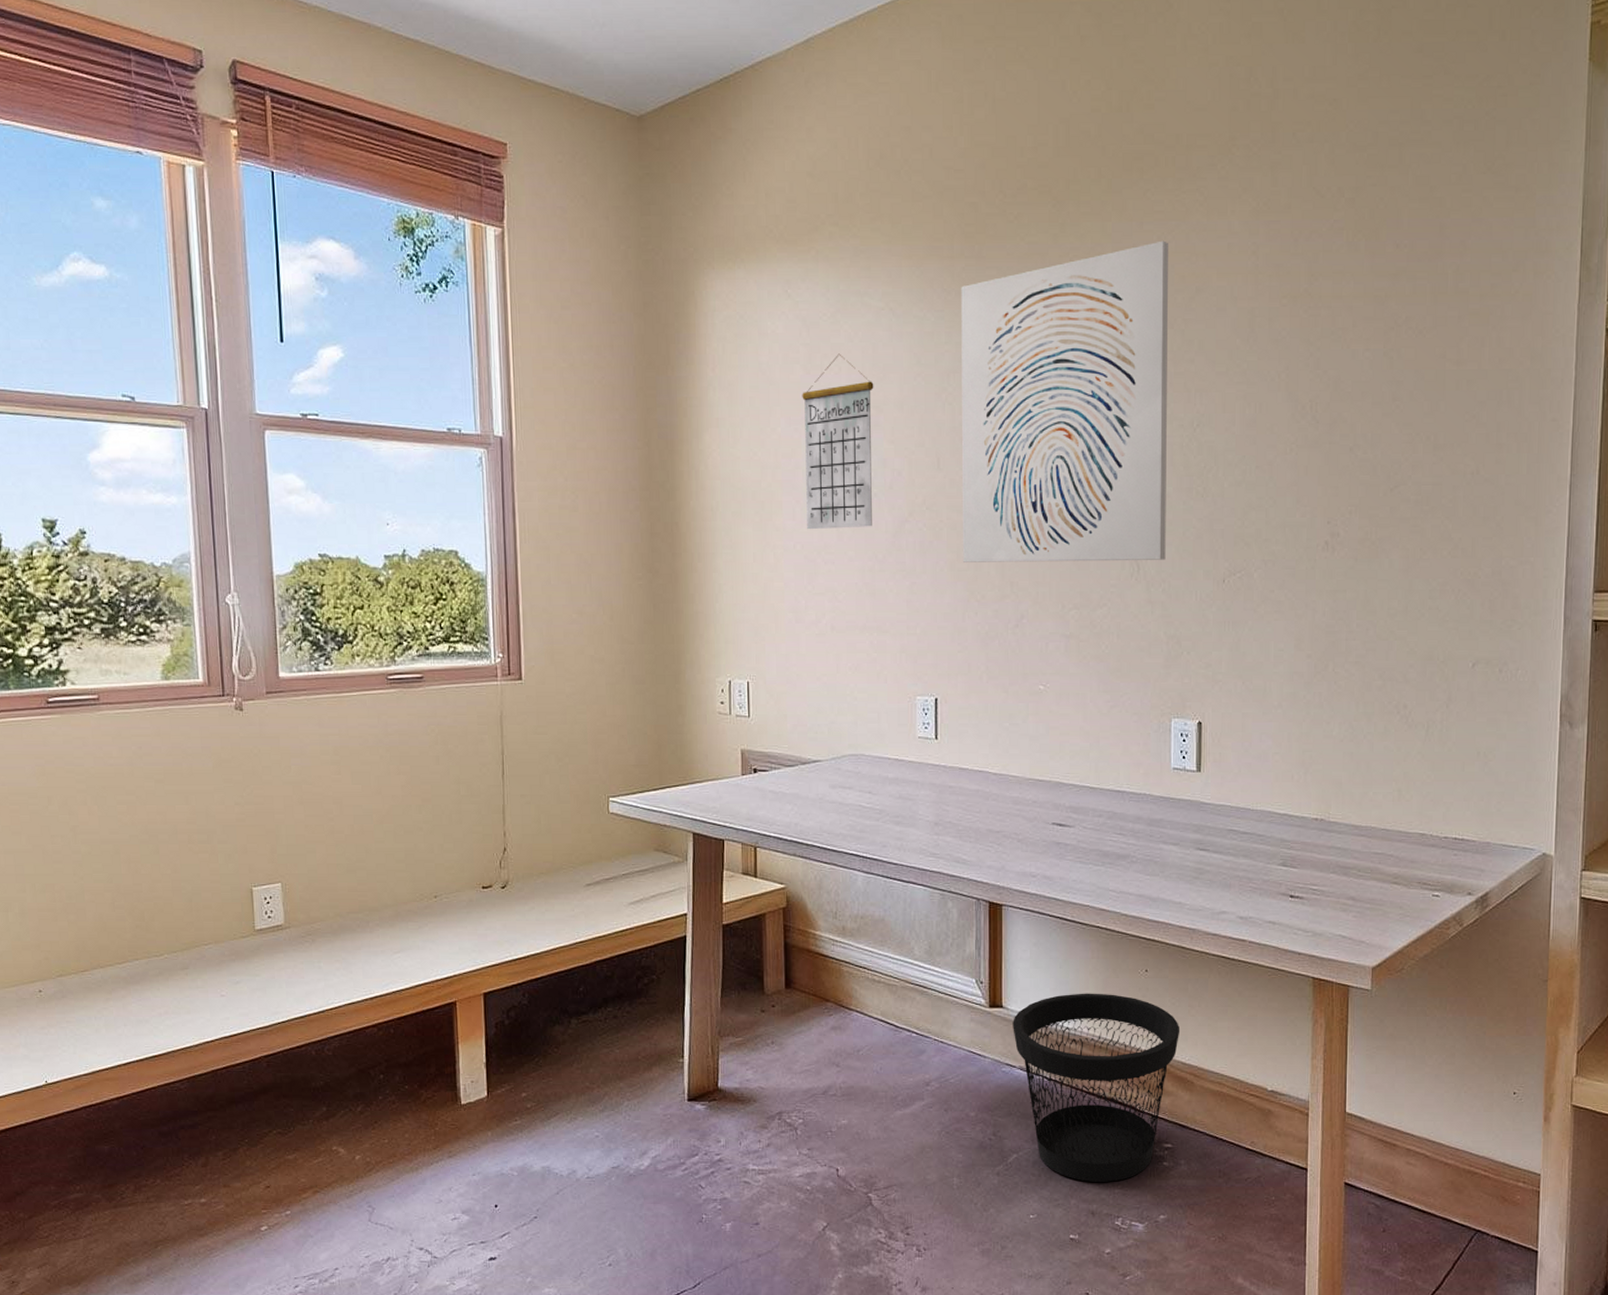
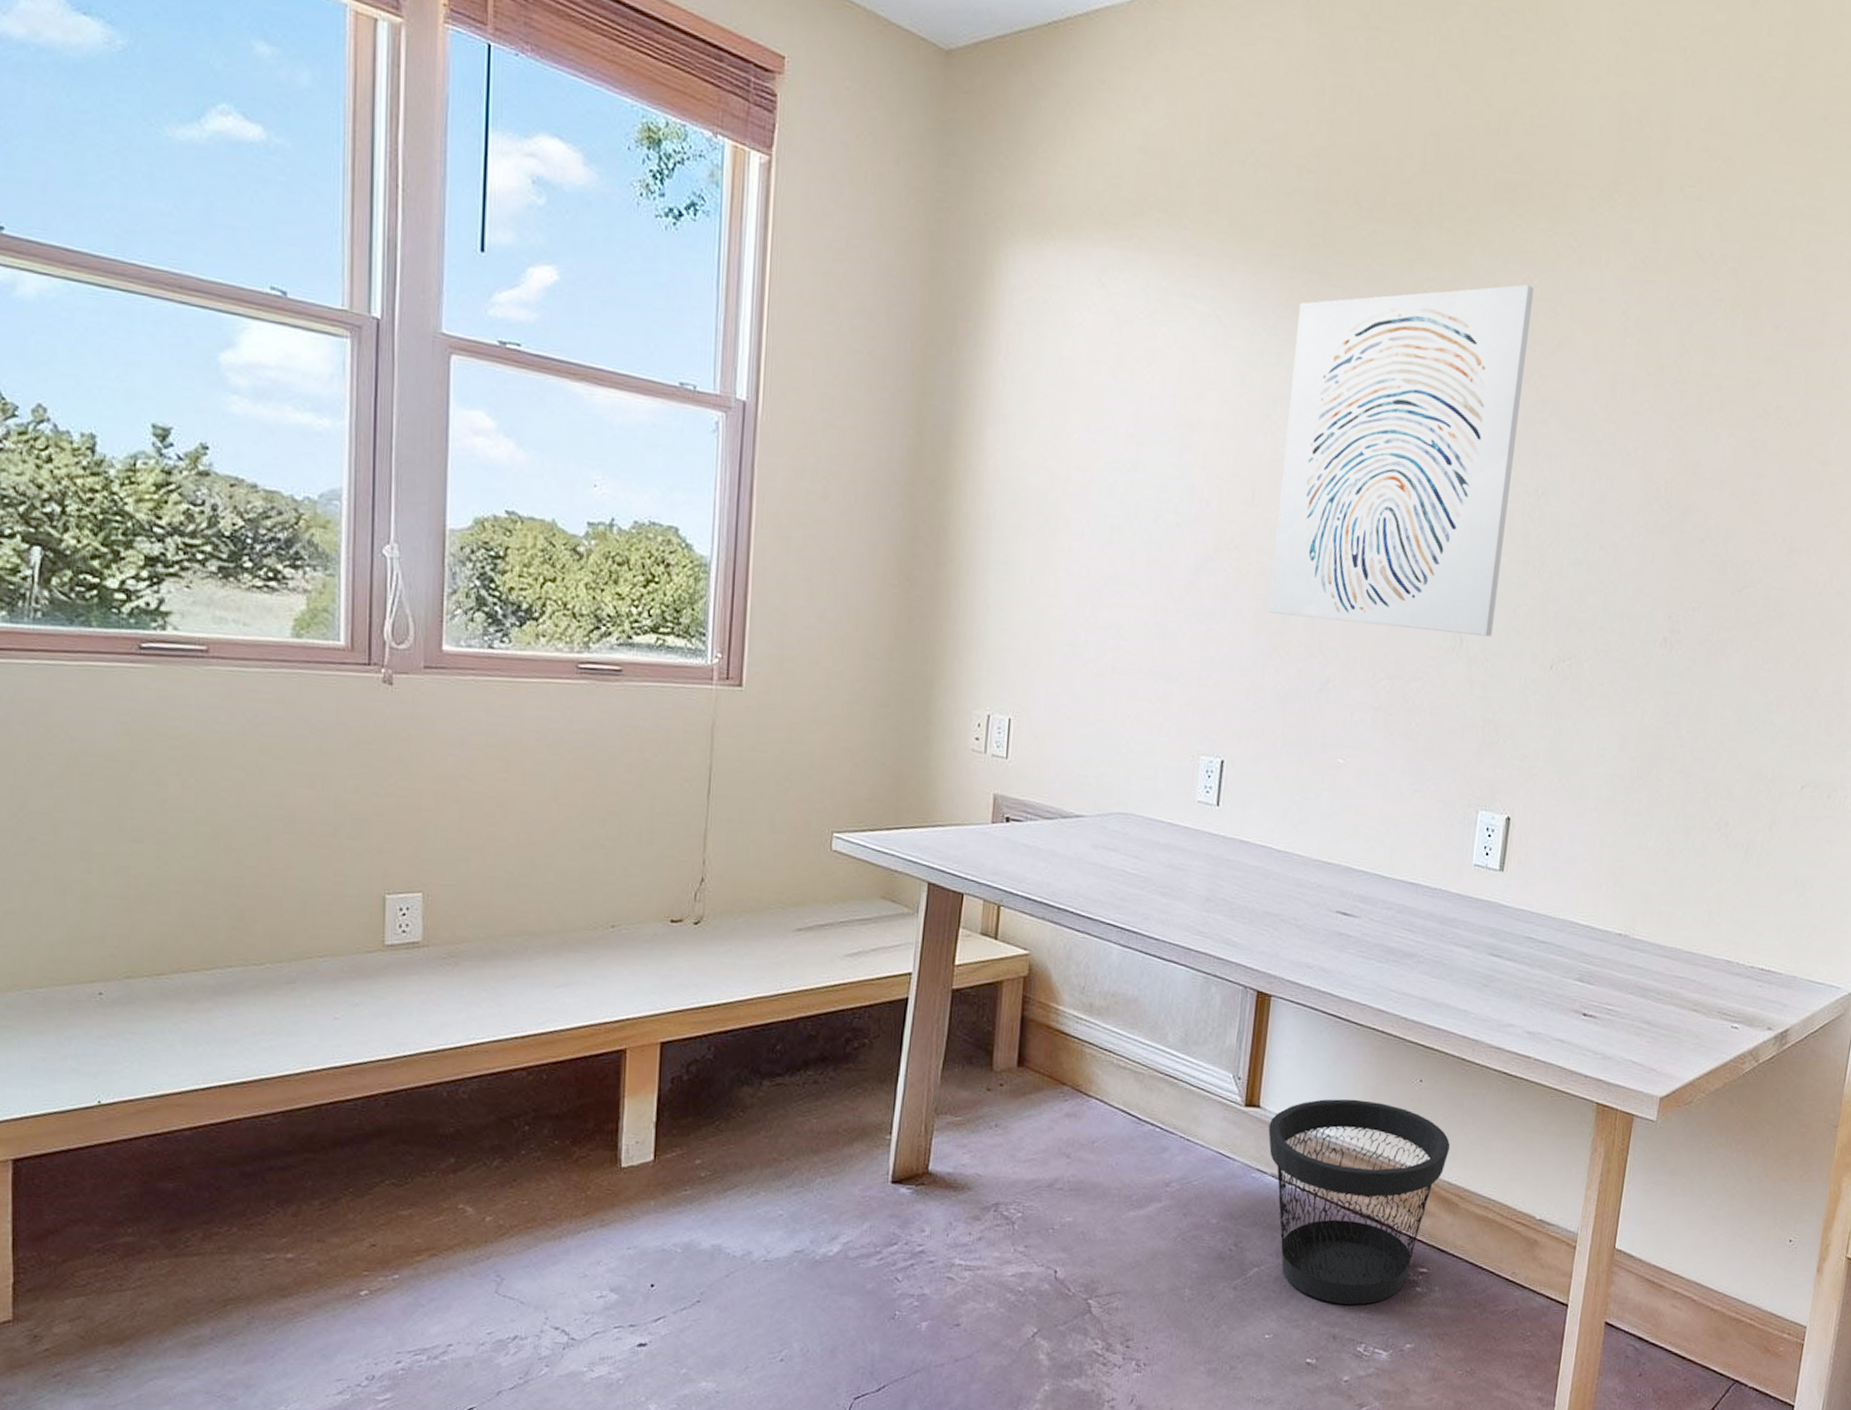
calendar: present [802,353,874,530] -> none [1096,359,1190,560]

